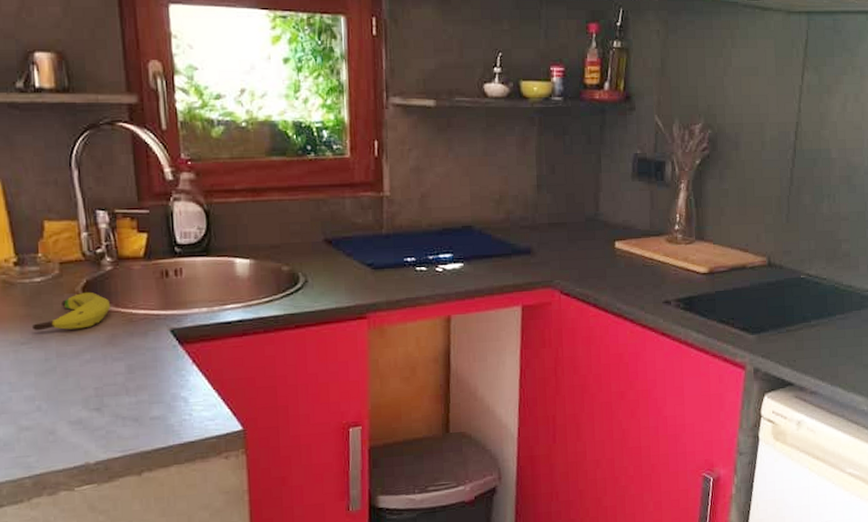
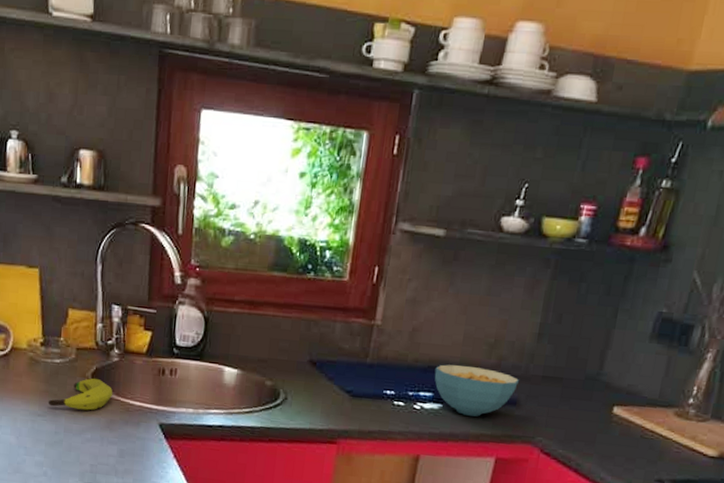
cereal bowl: none [450,223,528,270] -> present [434,364,519,417]

